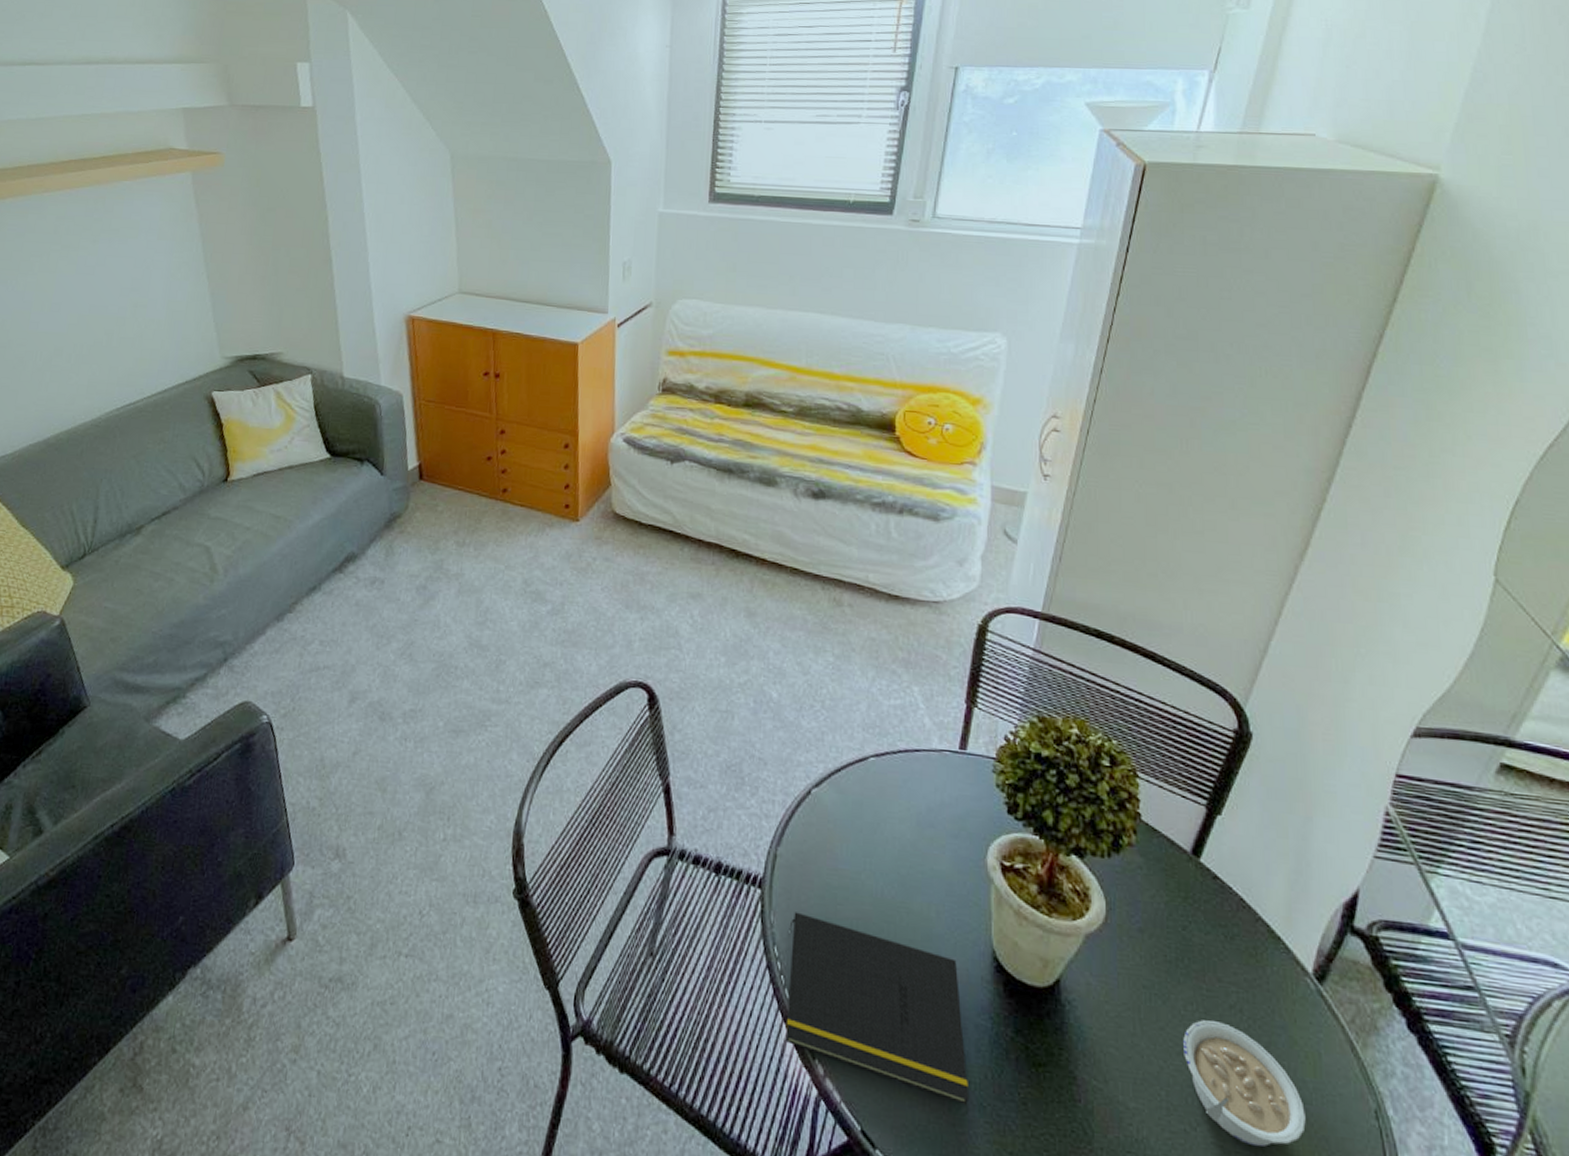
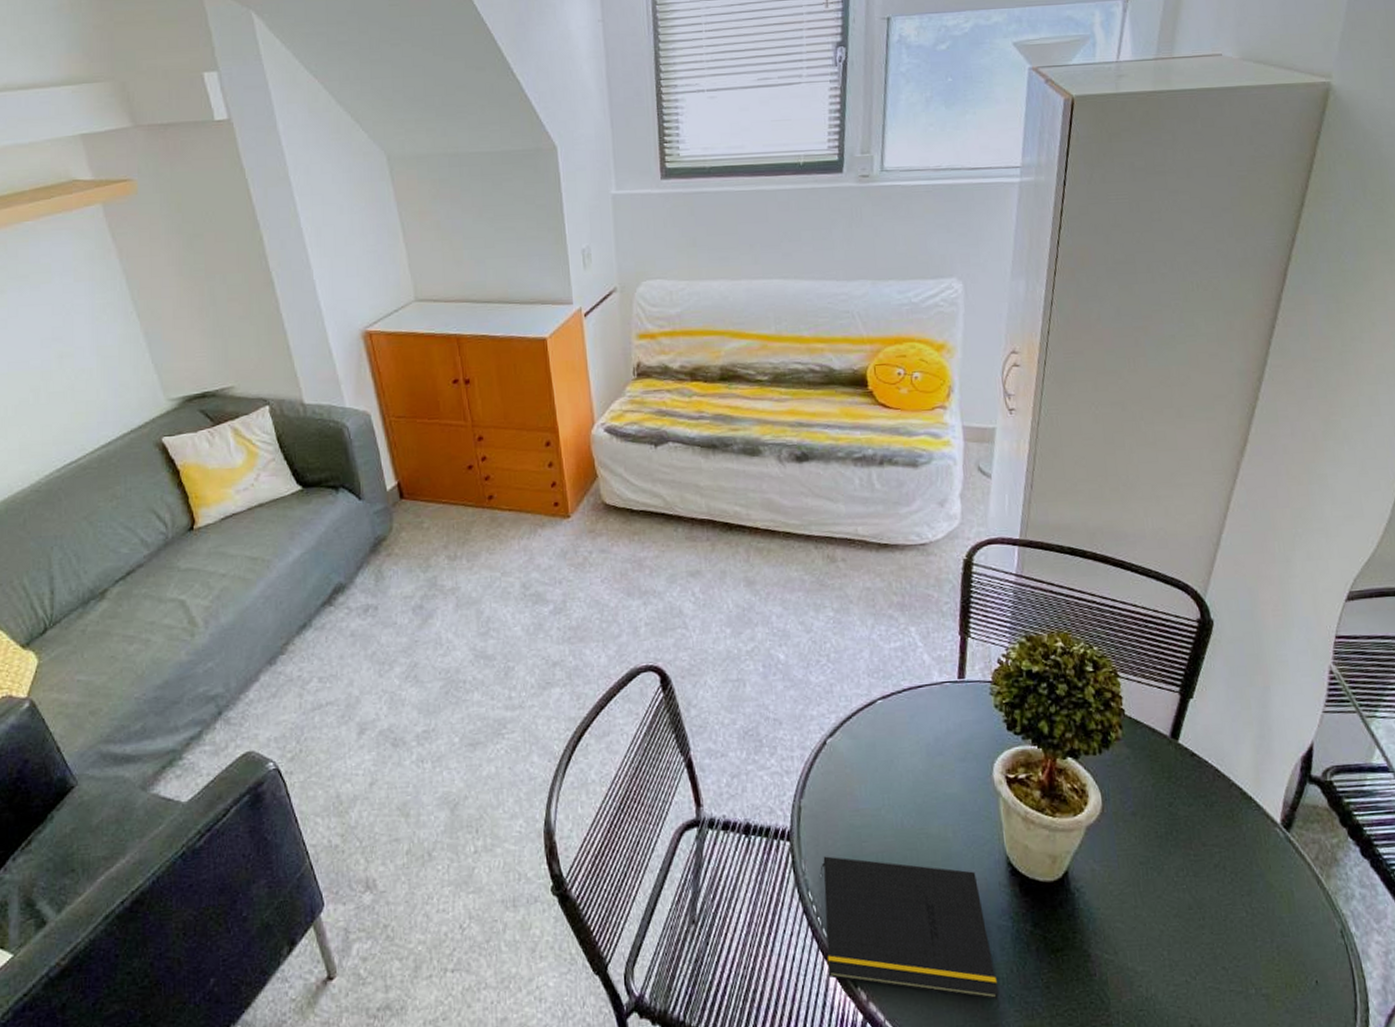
legume: present [1183,1020,1306,1147] -> none [1178,881,1286,983]

